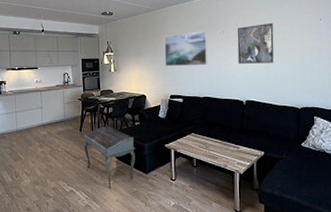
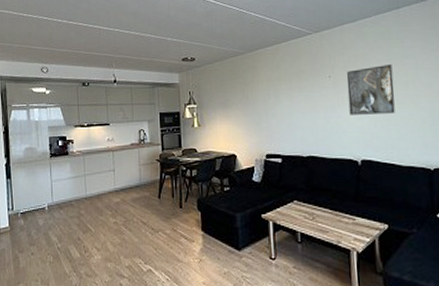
writing desk: present [84,126,135,189] -> none [163,191,225,268]
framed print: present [164,31,208,67] -> none [256,76,312,120]

